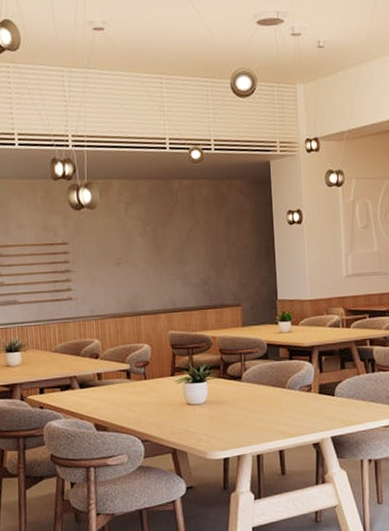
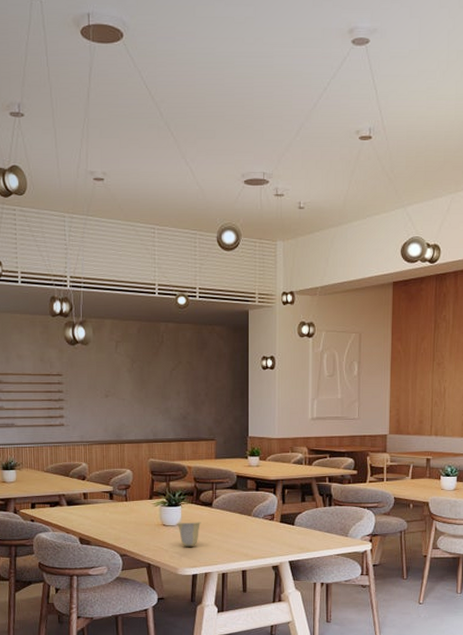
cup: none [202,398,231,427] -> present [176,522,201,547]

